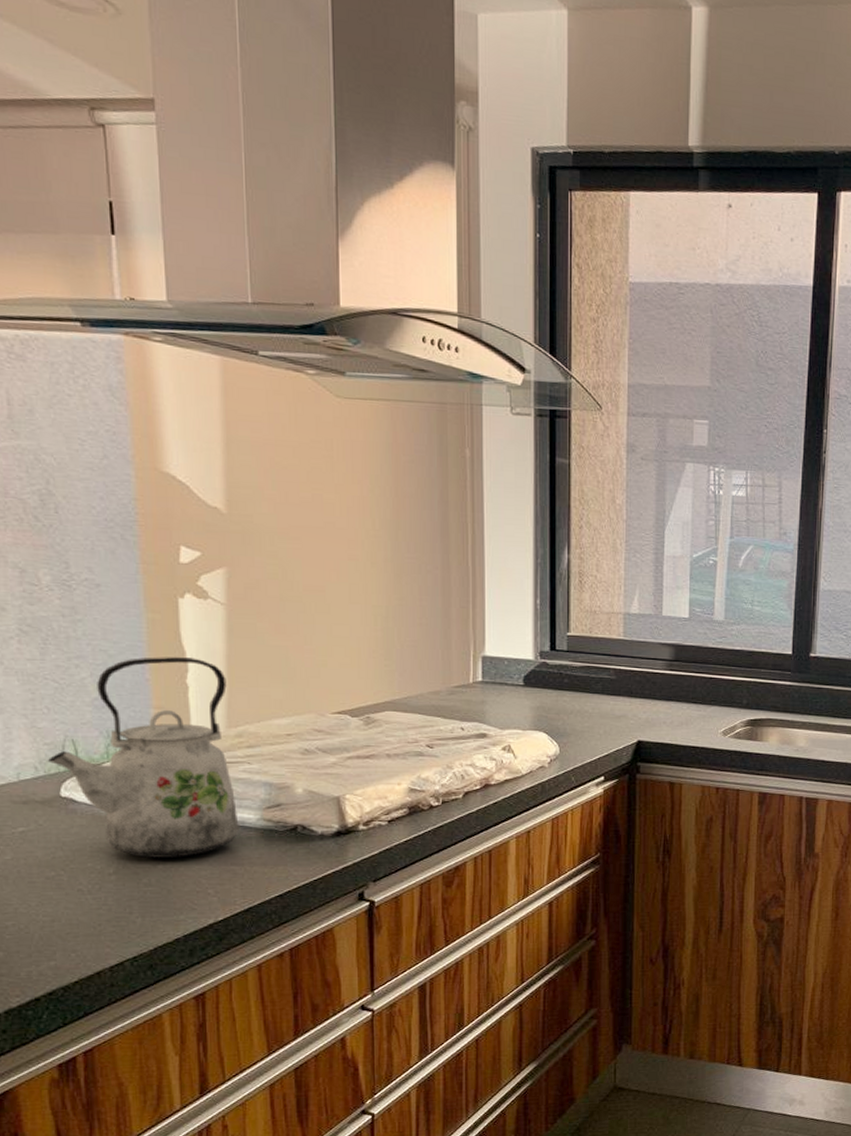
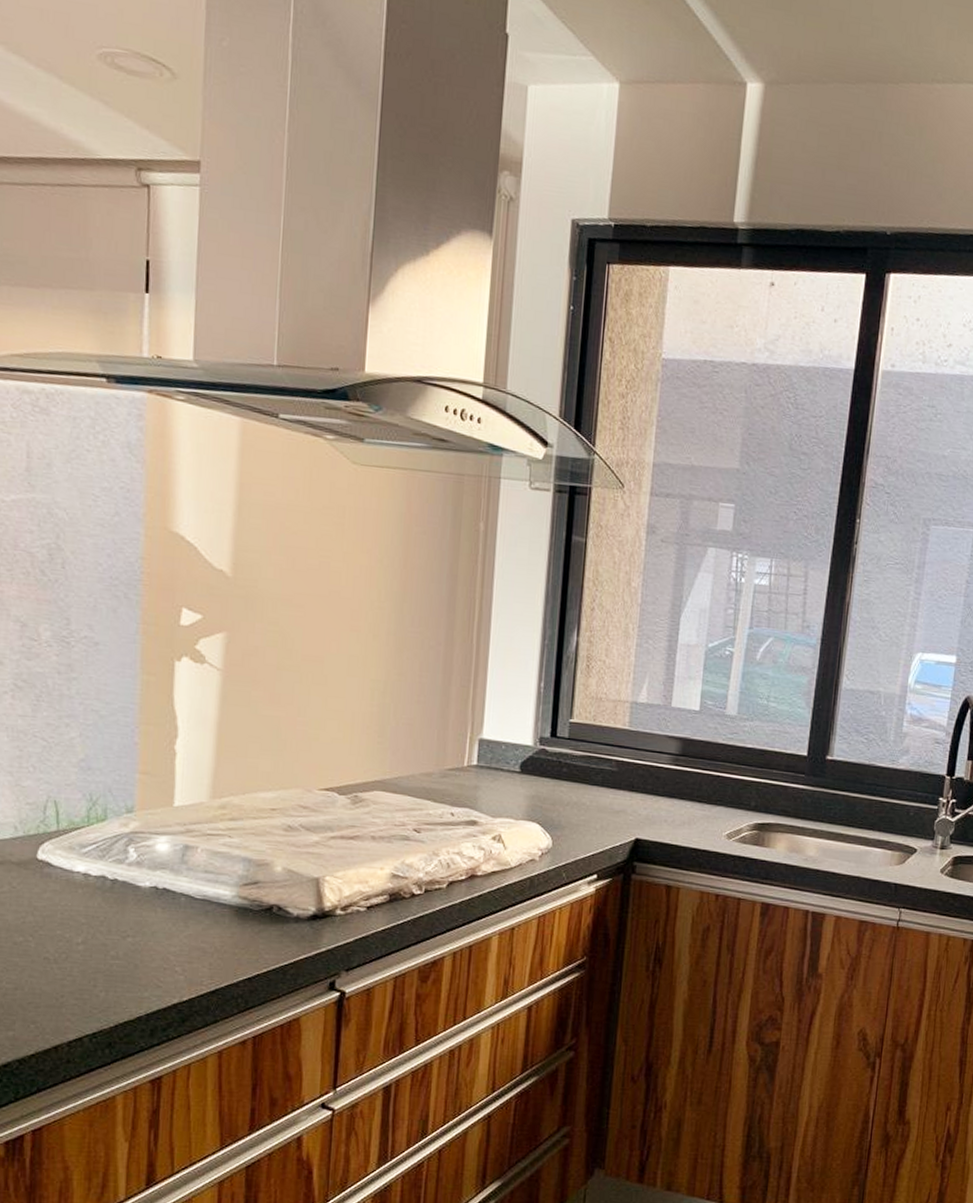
kettle: present [47,657,239,858] -> none [27,720,215,931]

